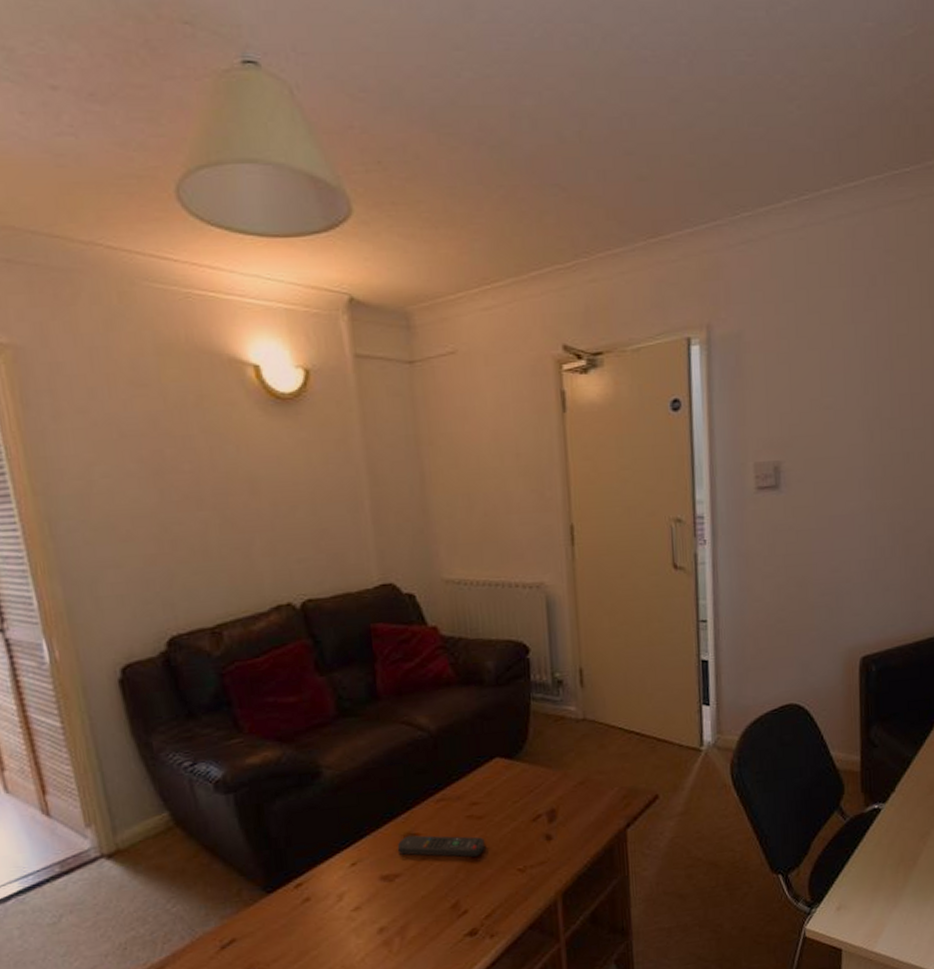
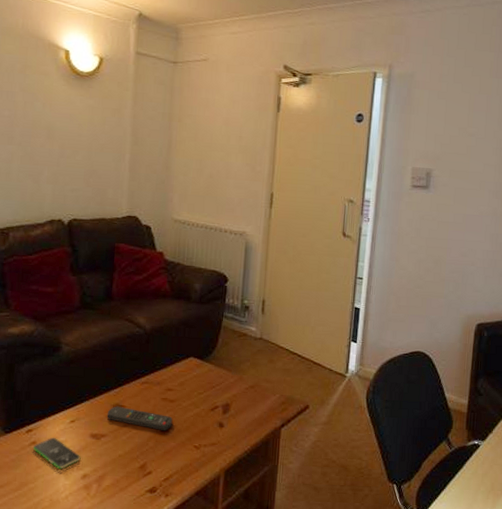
smartphone: none [306,888,373,928] -> present [32,438,81,470]

